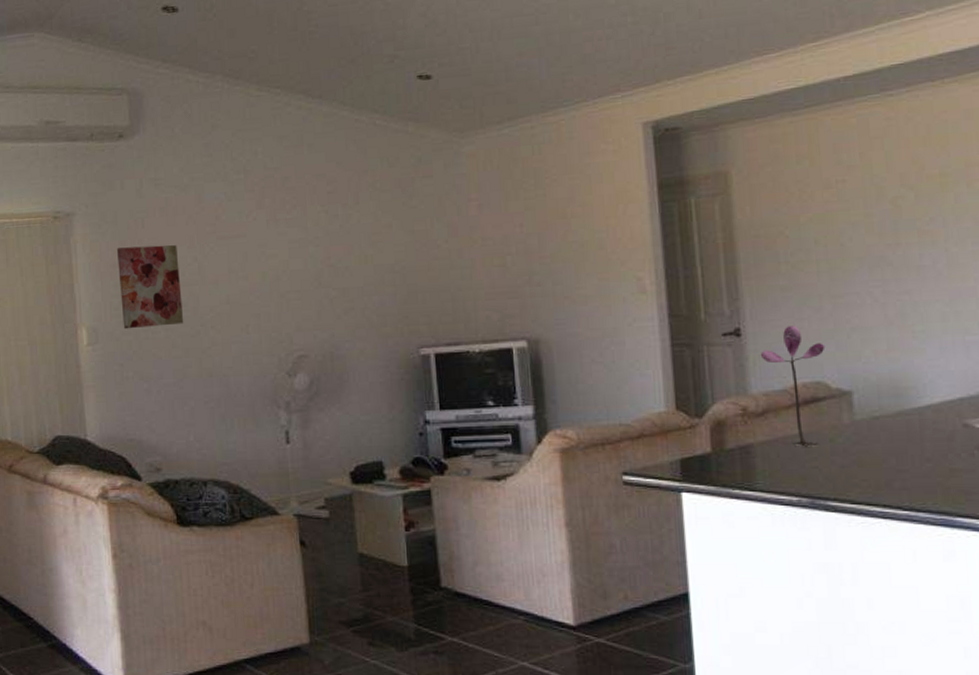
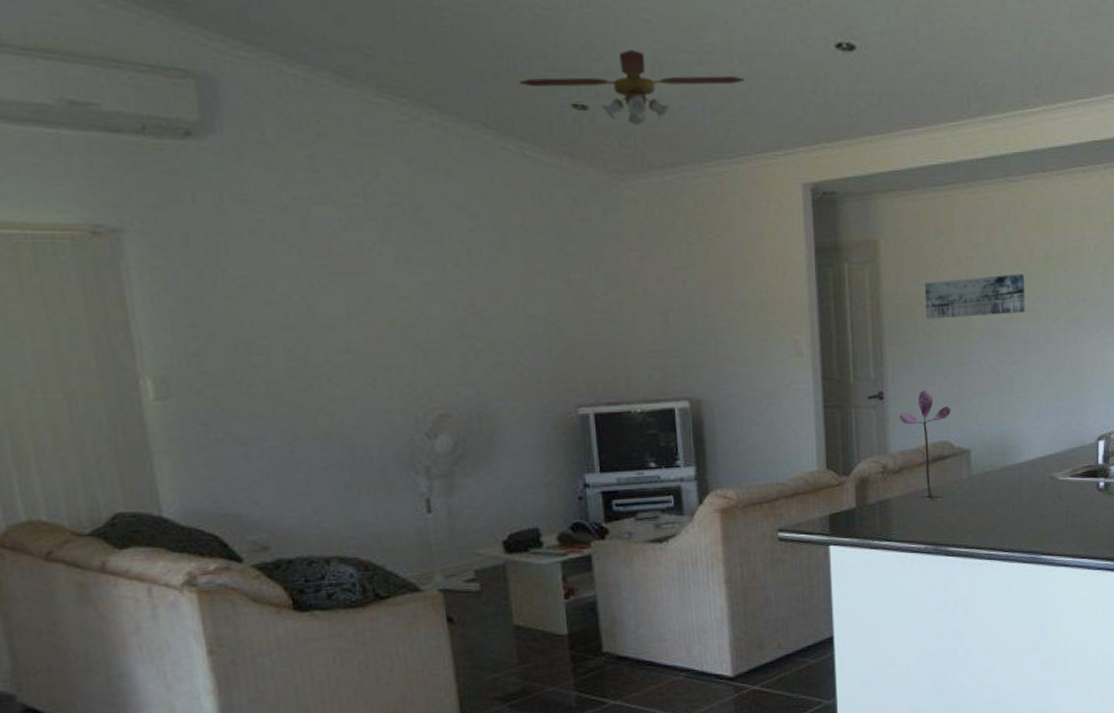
wall art: present [116,244,184,329] -> none [190,278,291,381]
ceiling fan: none [372,21,581,87] -> present [519,50,745,126]
wall art: none [785,194,917,249] -> present [924,274,1026,319]

